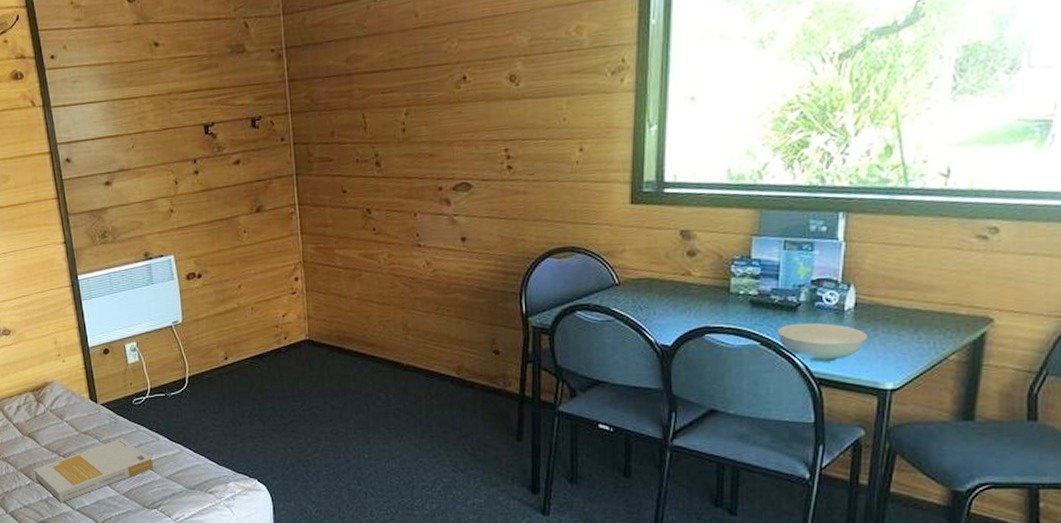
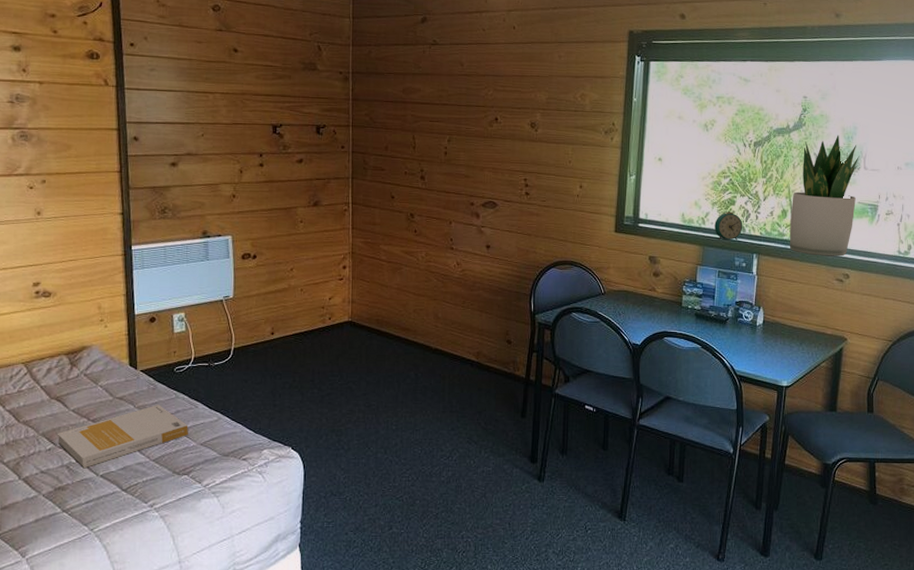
alarm clock: none [777,157,822,199] -> present [715,211,743,241]
bowl: present [777,322,868,362] -> none [713,333,772,363]
planter: none [897,22,1020,206] -> present [789,135,859,257]

